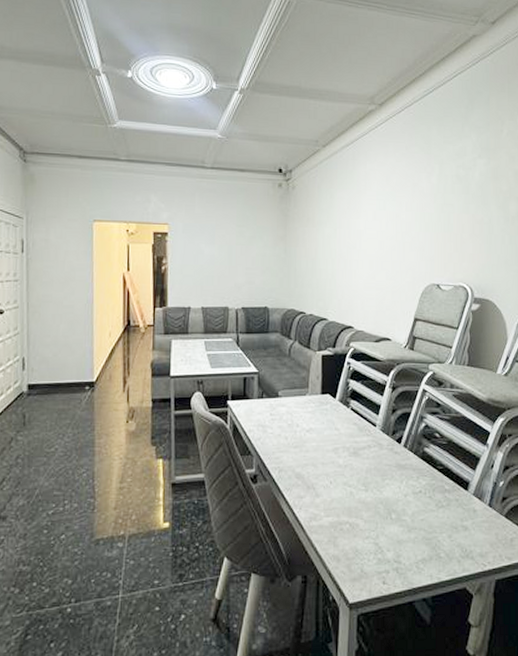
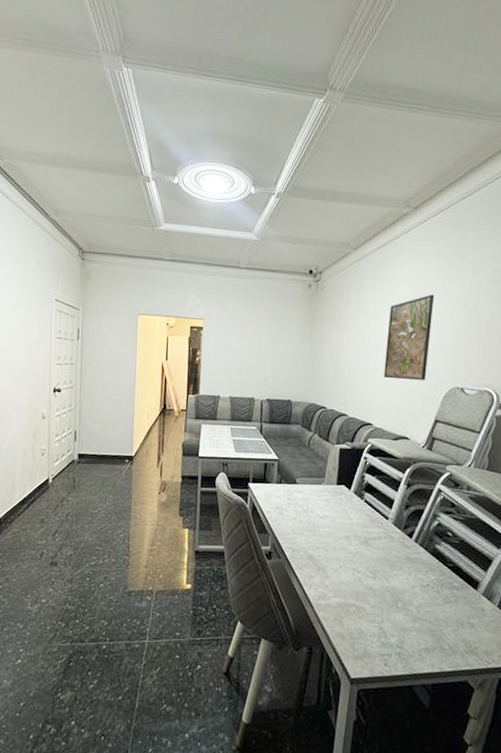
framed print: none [361,191,405,279] -> present [384,294,435,380]

